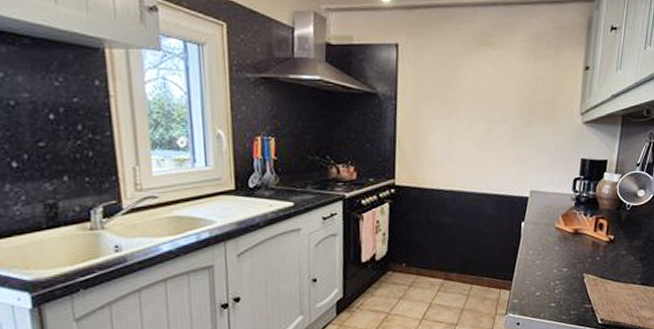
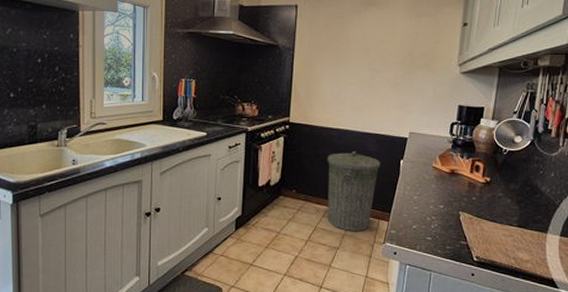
trash can: none [440,215,501,305] -> present [327,151,381,231]

